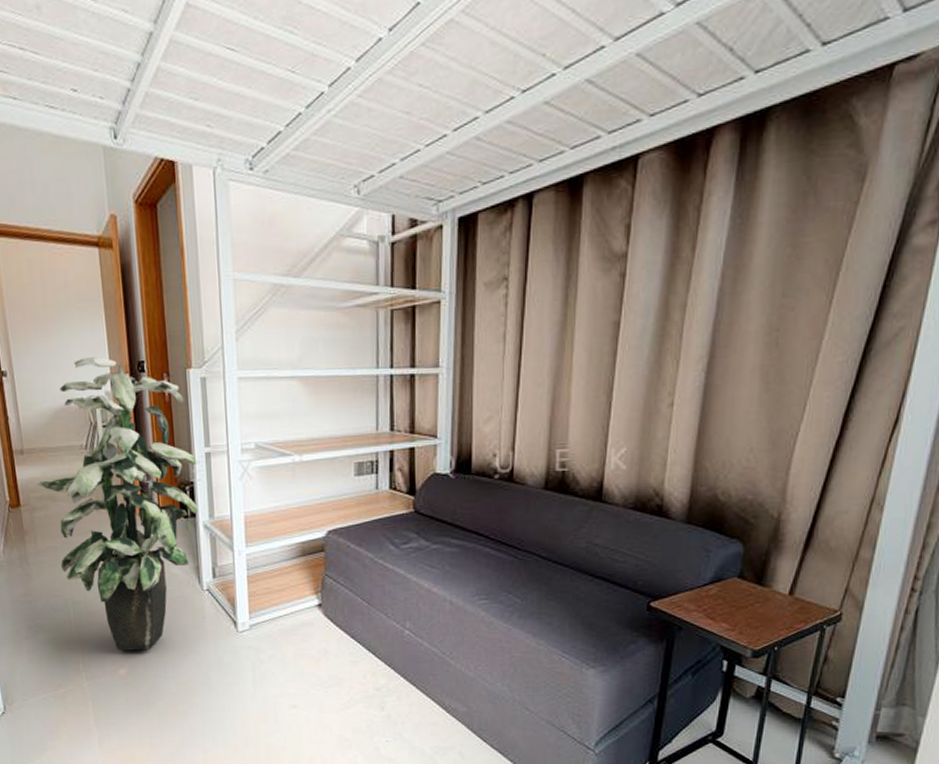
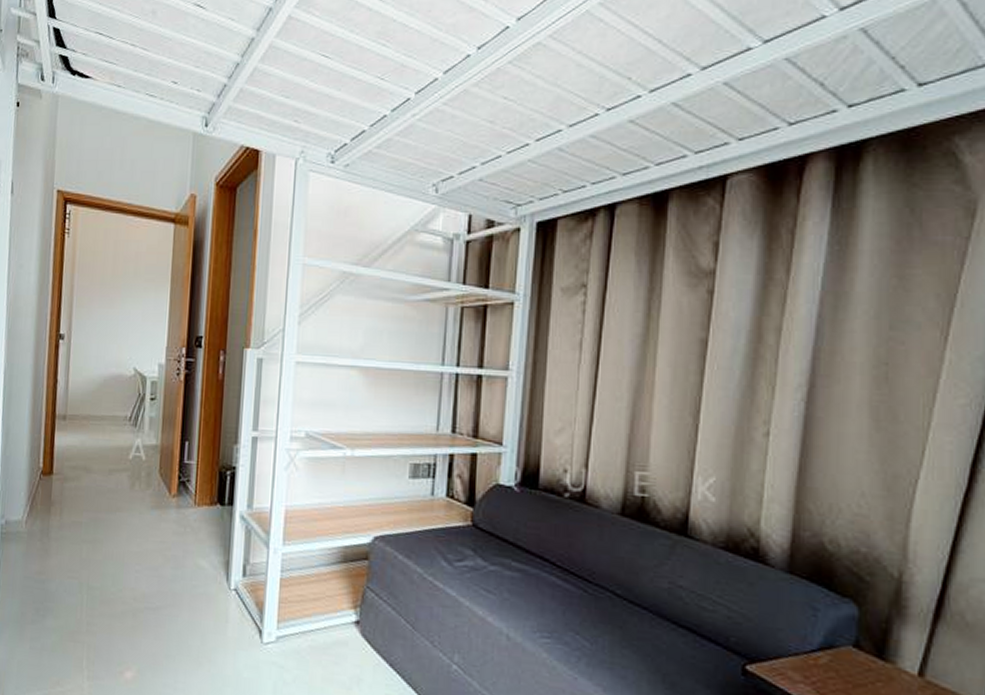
indoor plant: present [37,357,198,651] -> none [74,328,243,652]

